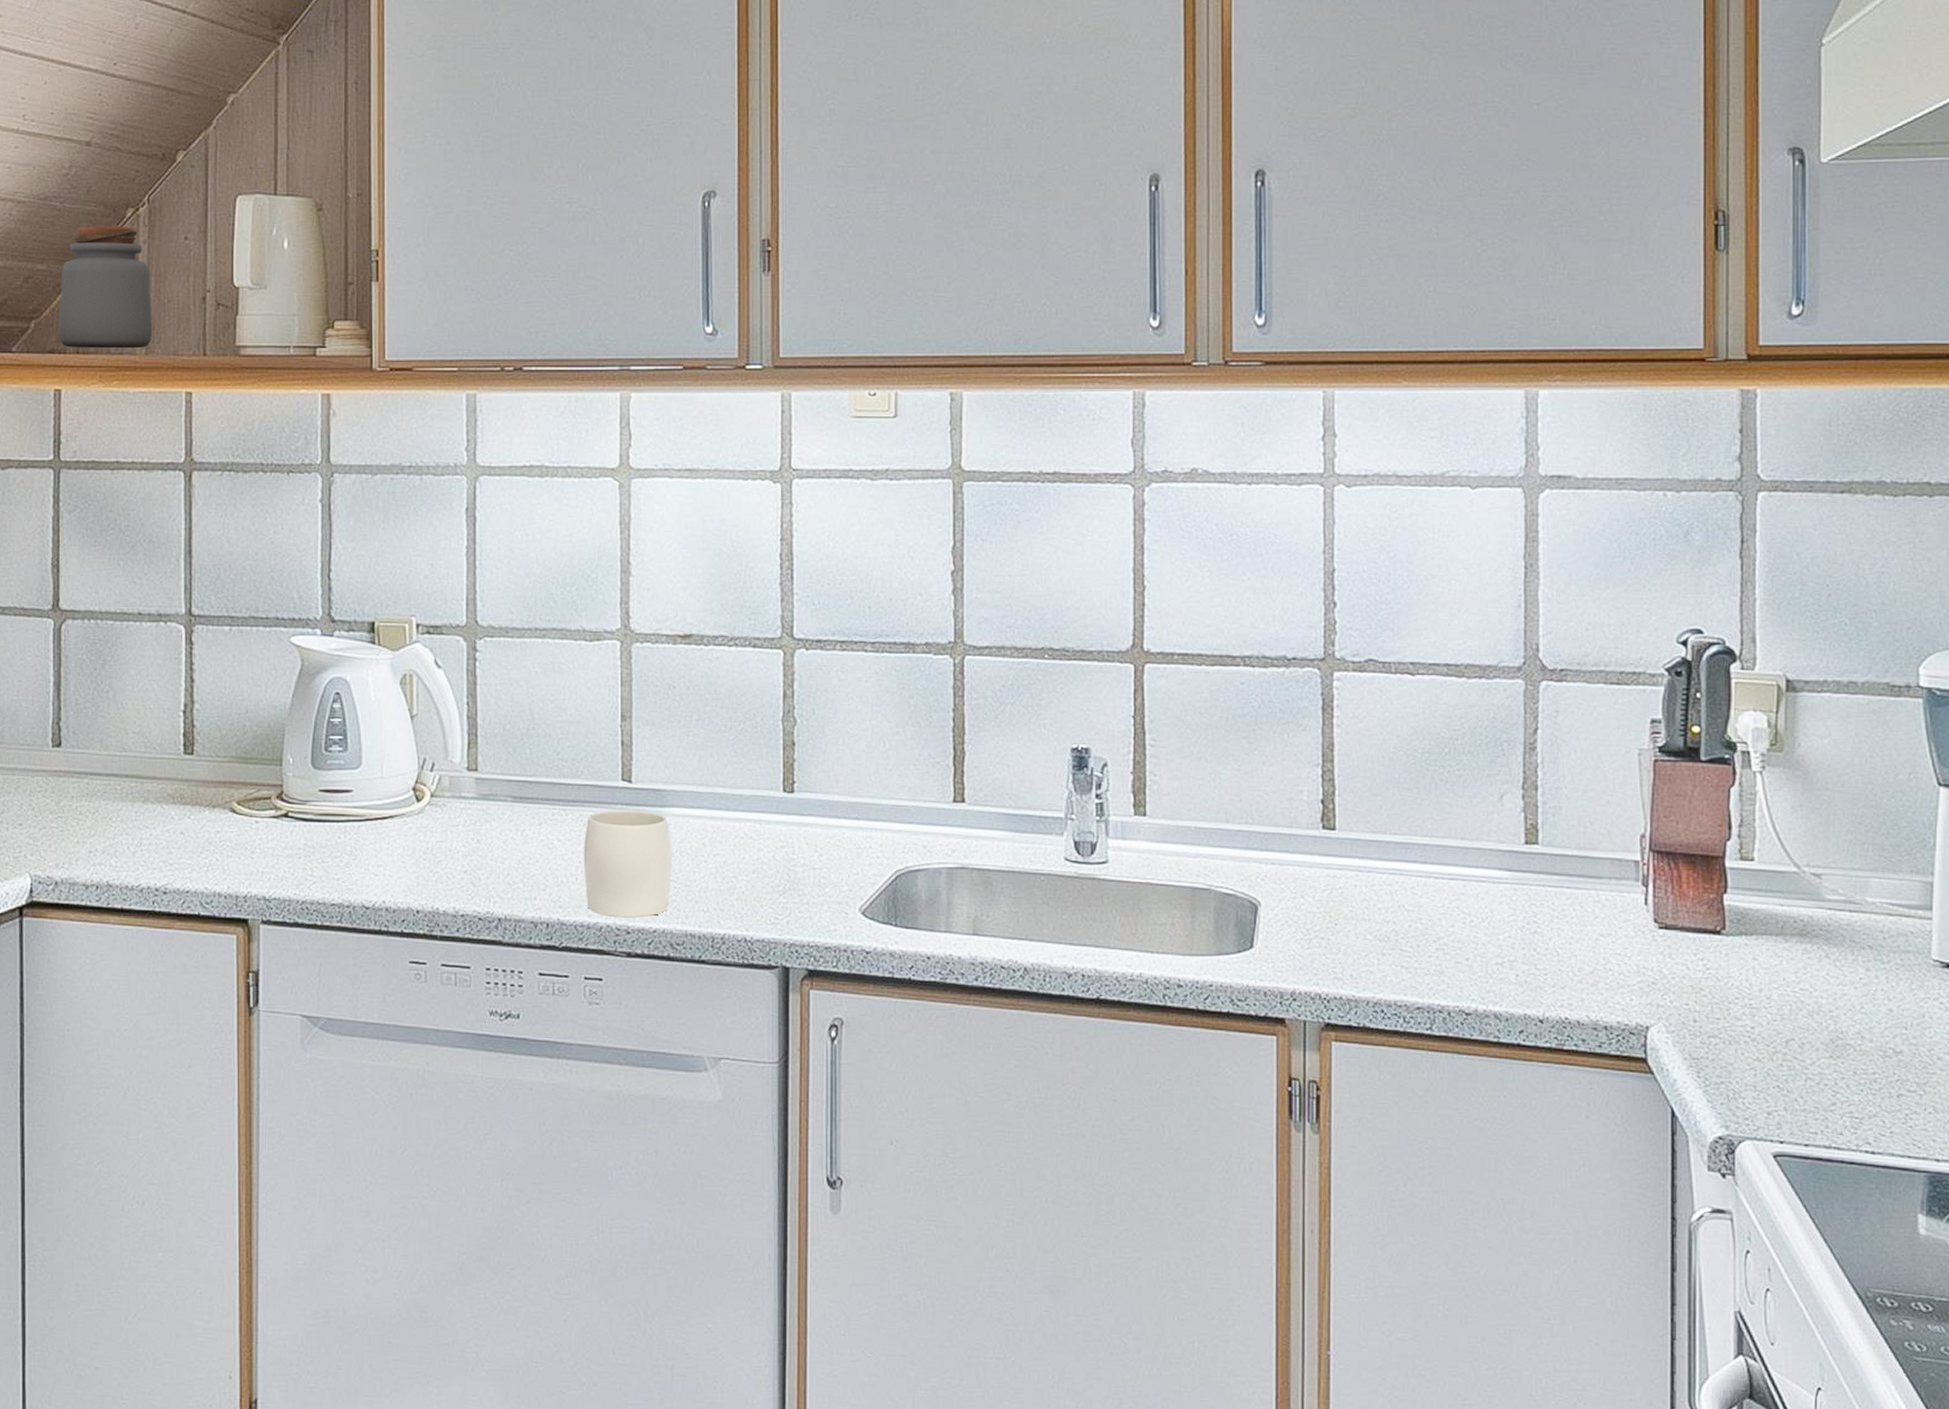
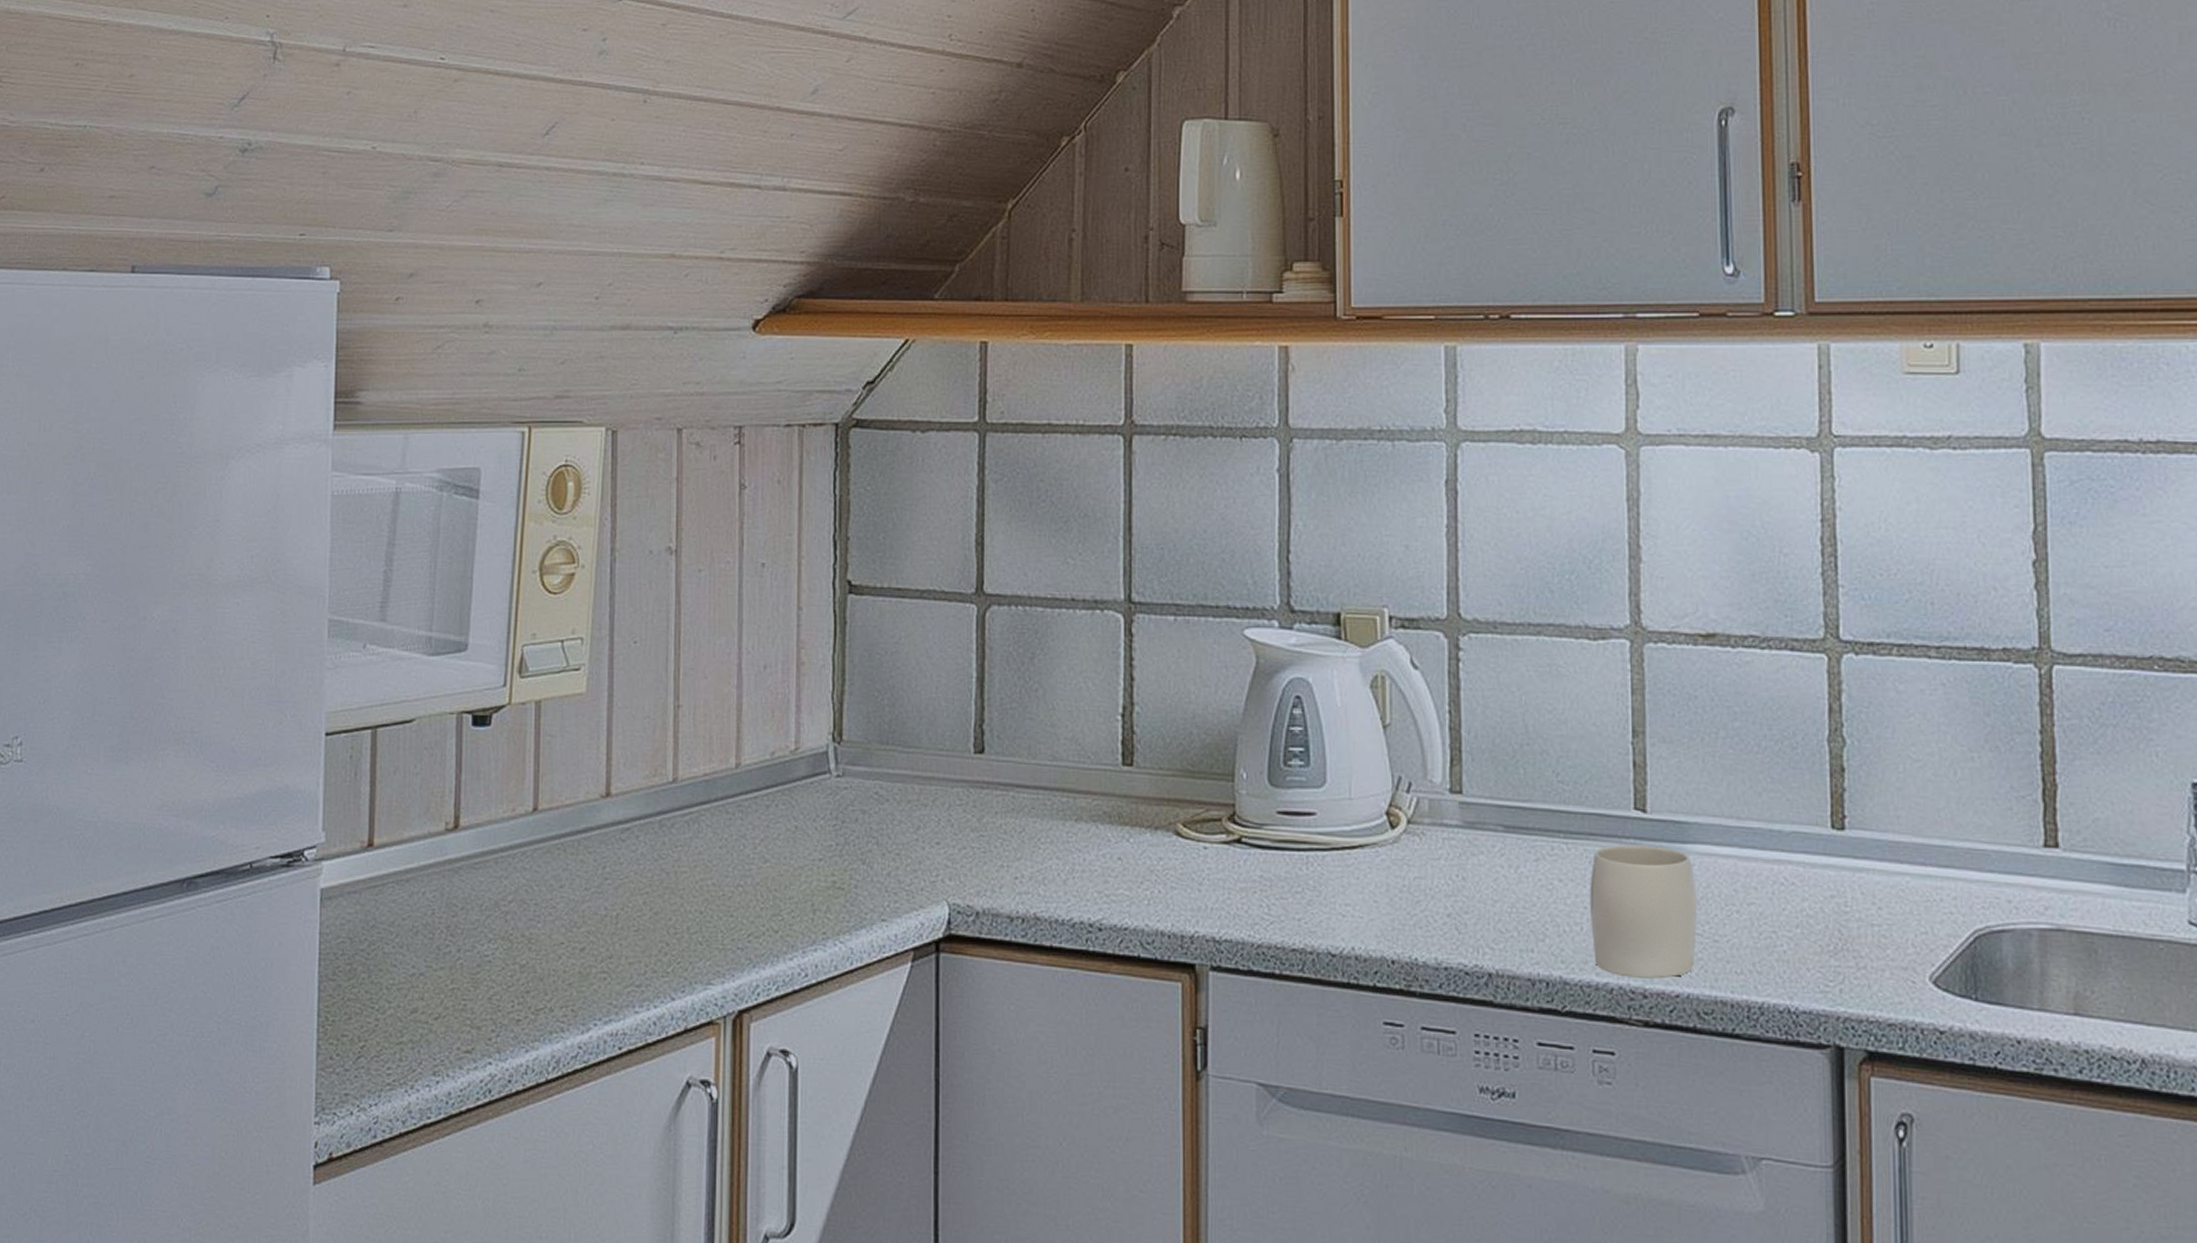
jar: present [58,226,153,349] -> none [984,156,1089,295]

